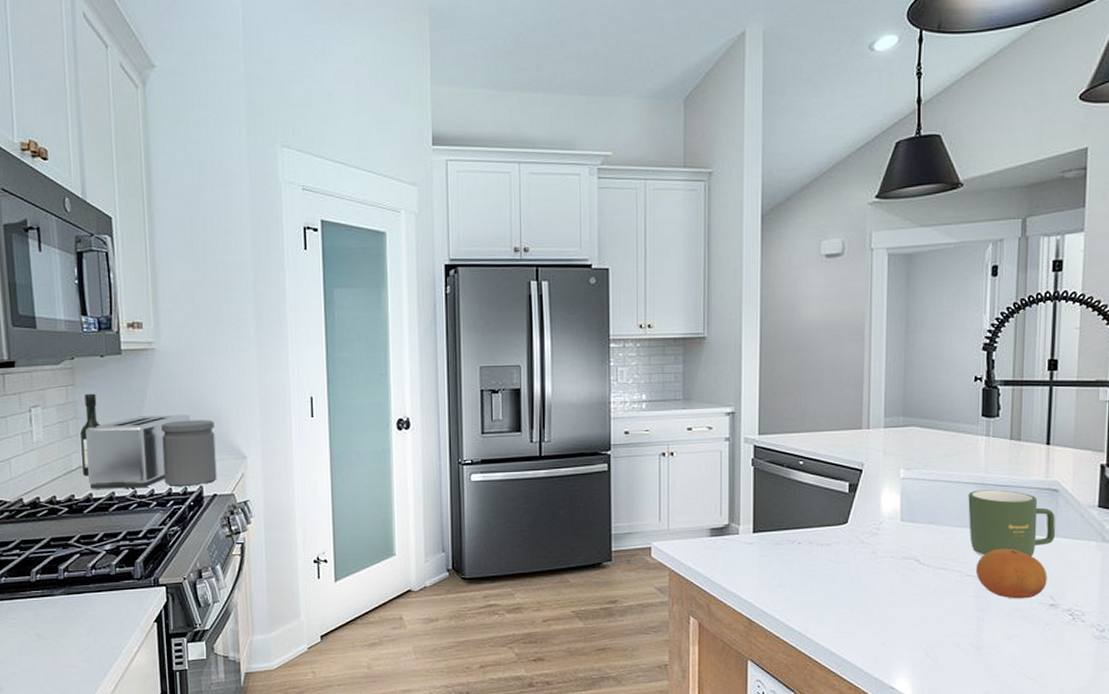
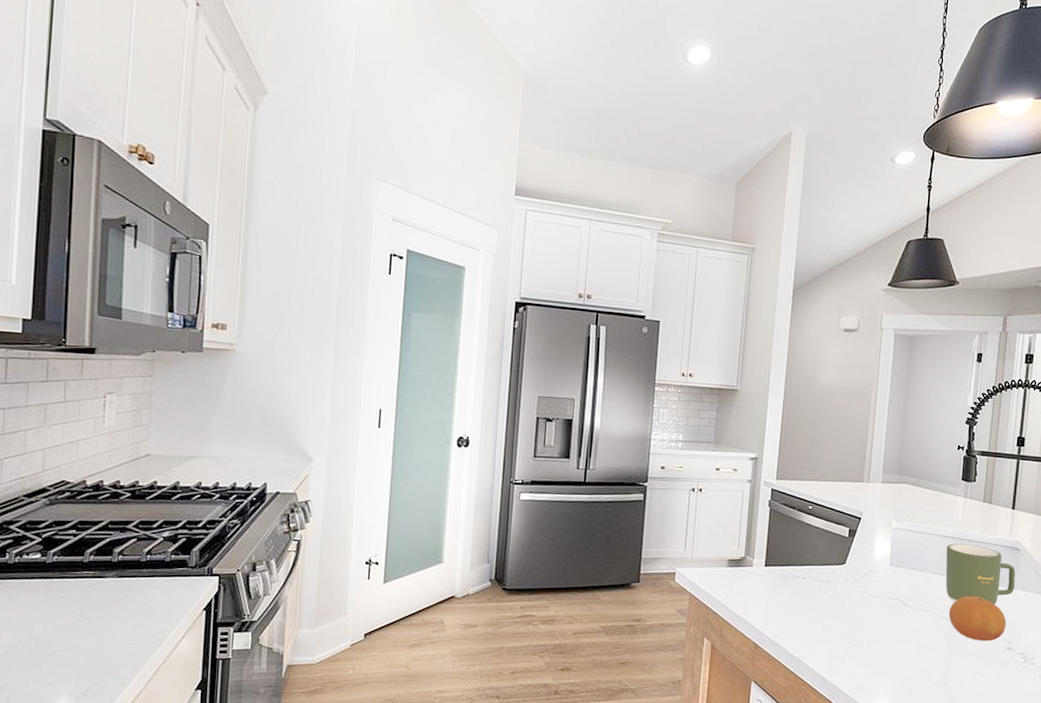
bottle: present [80,393,101,476] -> none [150,386,174,465]
toaster: present [85,415,191,489] -> none [155,411,263,481]
jar: present [161,420,217,486] -> none [230,419,285,482]

